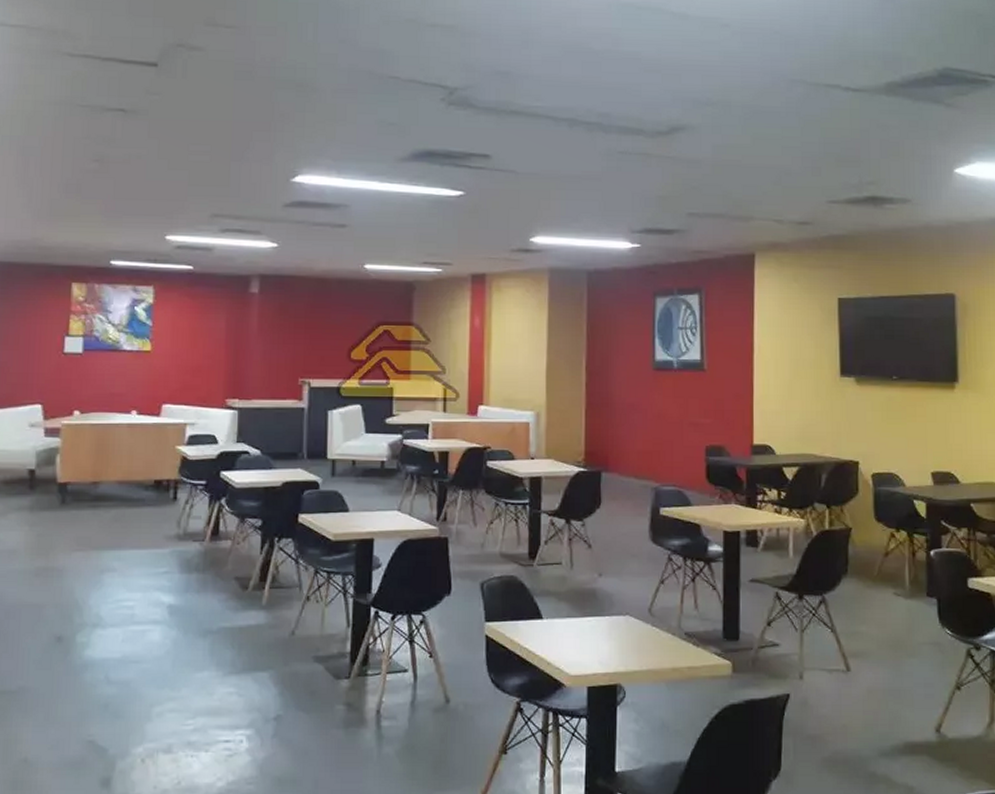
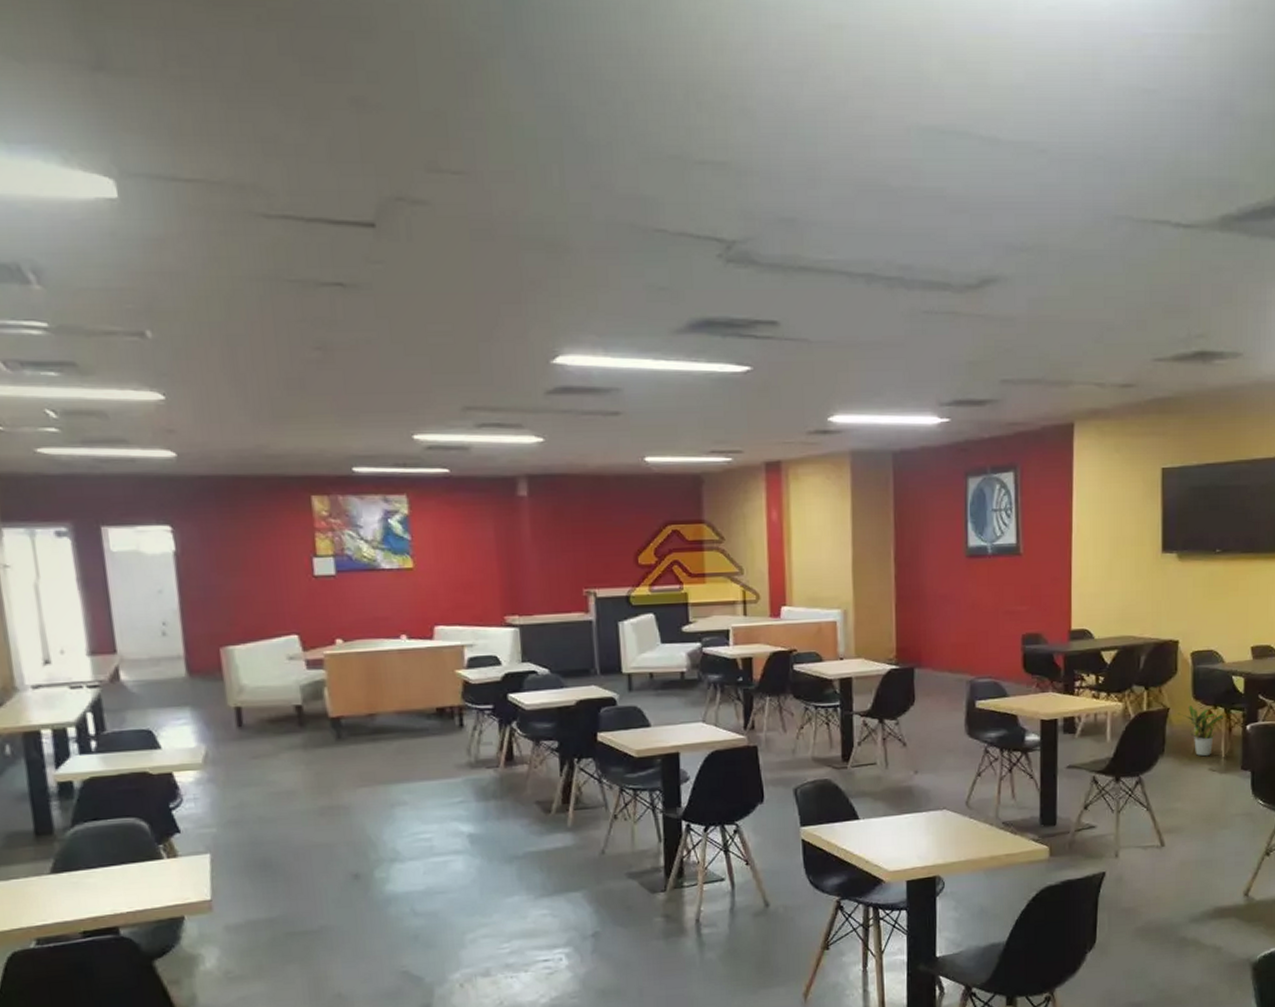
potted plant: none [860,527,907,580] -> present [1178,705,1224,757]

